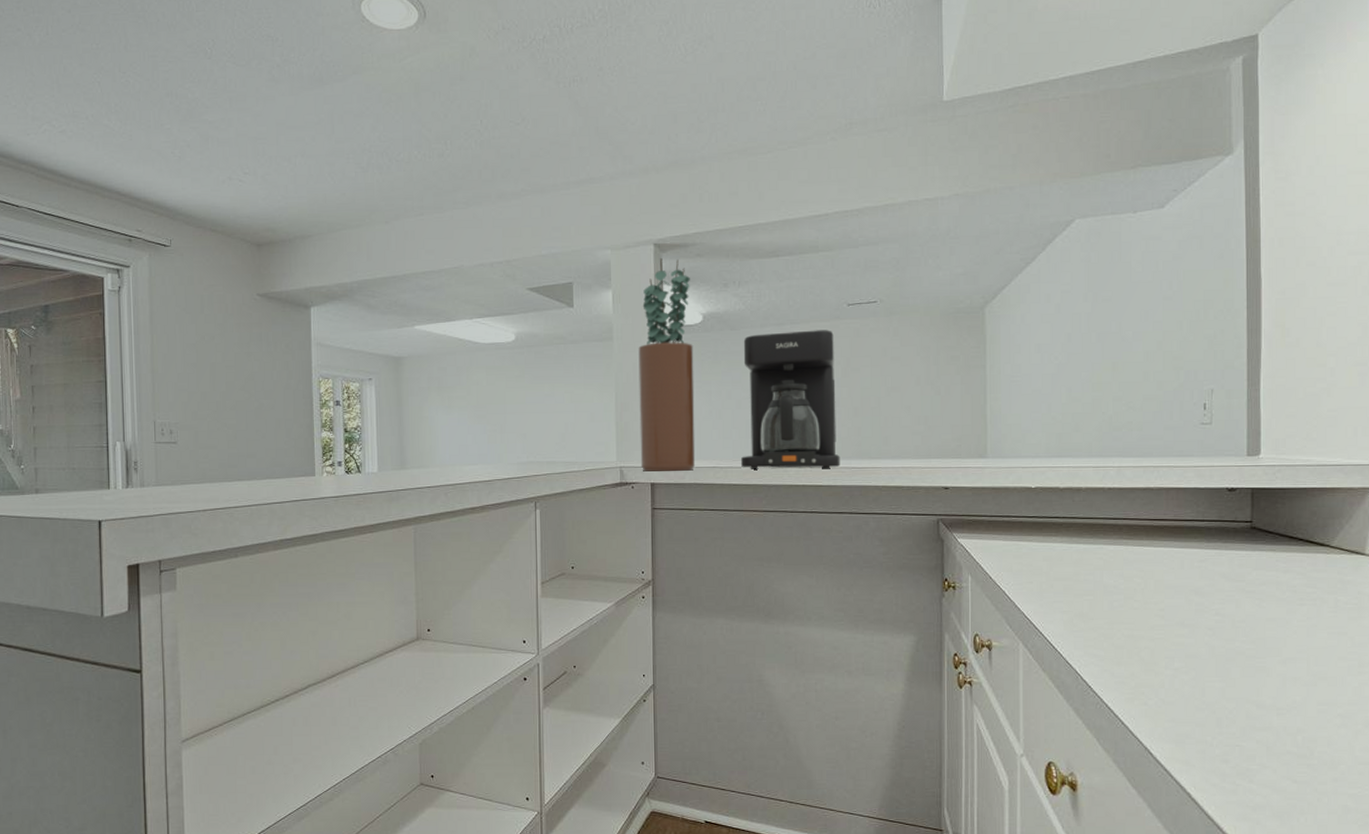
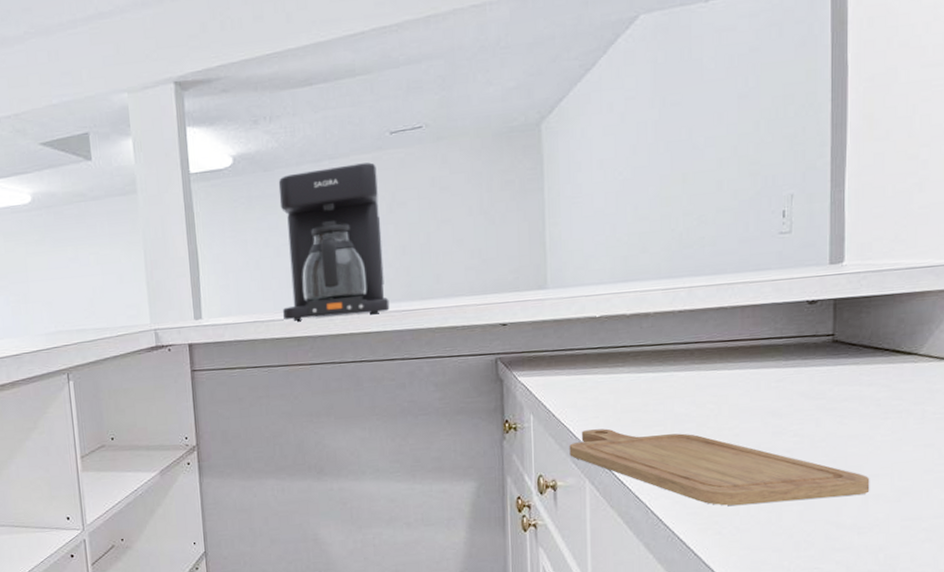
vase: present [638,258,696,472] -> none [165,97,235,332]
chopping board: none [1004,594,1288,678] -> present [569,428,870,506]

